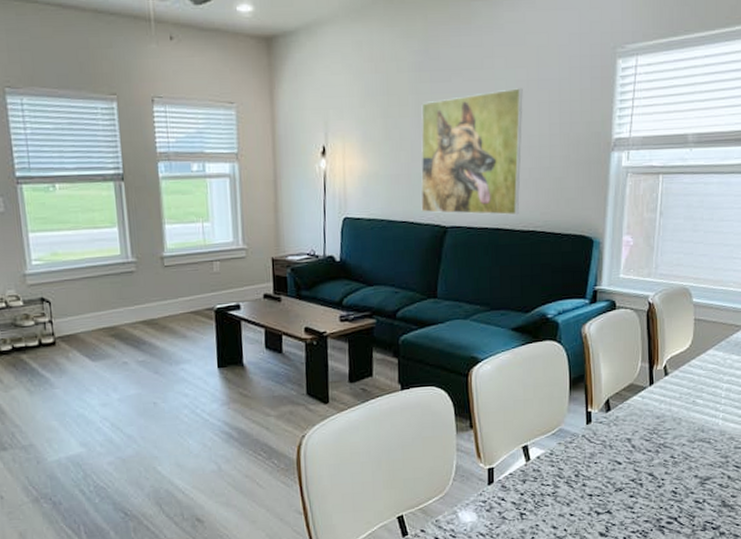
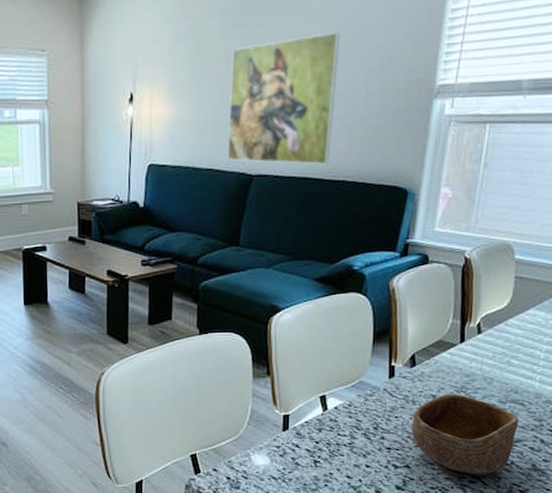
bowl: none [611,436,707,516] -> present [411,394,519,475]

